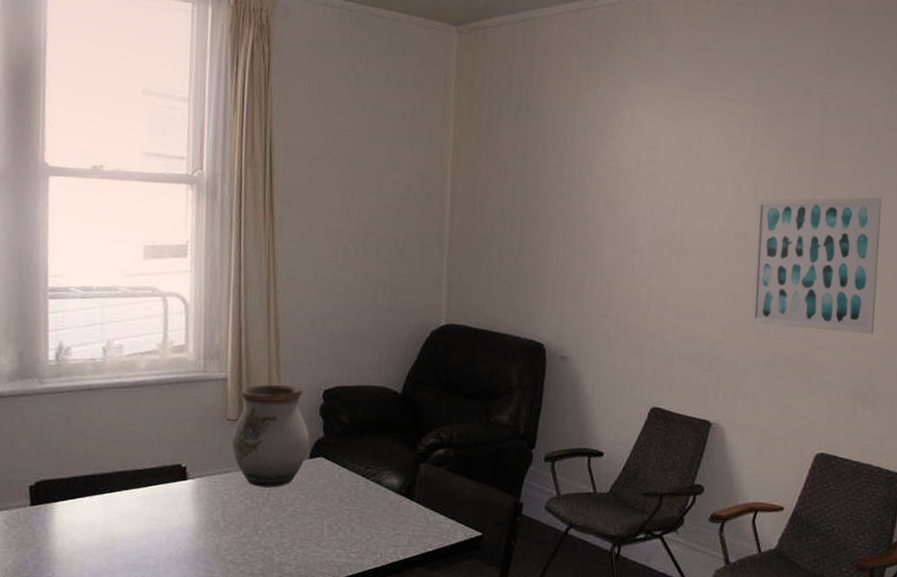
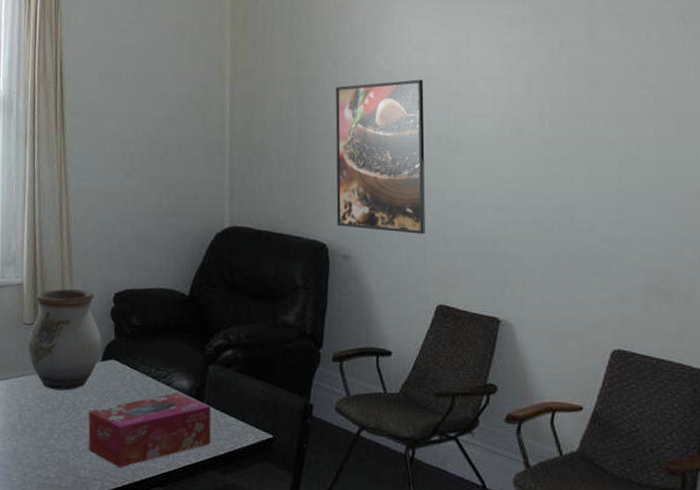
tissue box: none [294,491,421,564] -> present [88,393,211,467]
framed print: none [556,178,652,337] -> present [335,79,426,234]
wall art: present [750,197,882,335] -> none [530,89,662,227]

